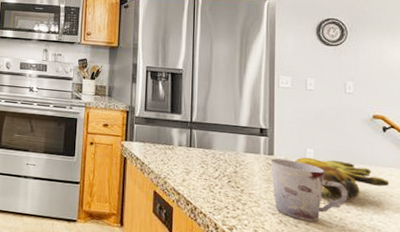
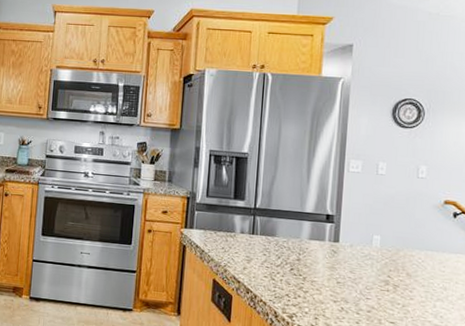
cup: present [270,158,348,222] -> none [335,245,413,309]
banana bunch: present [295,157,390,199] -> none [360,244,456,286]

